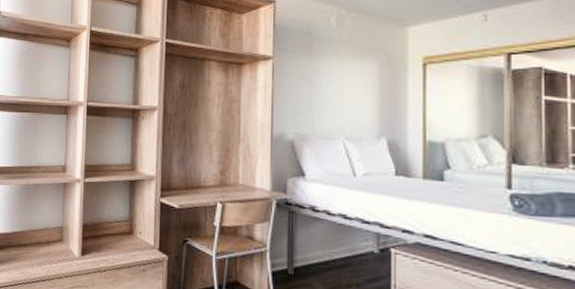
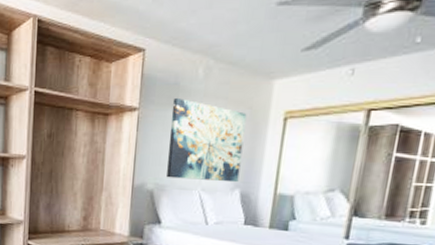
wall art: none [307,47,384,130] -> present [167,99,247,183]

